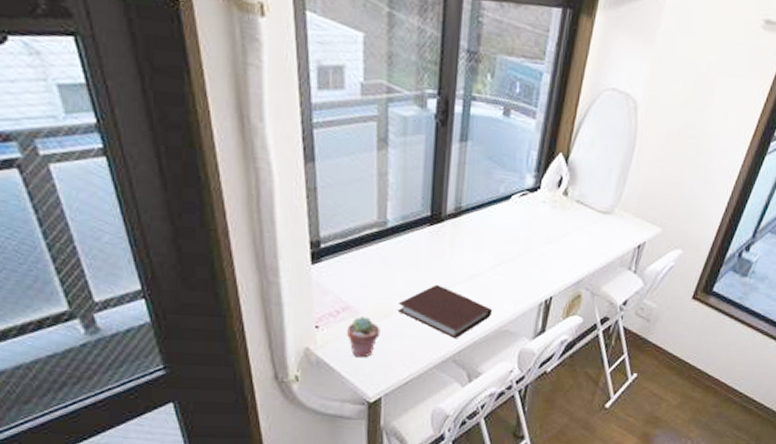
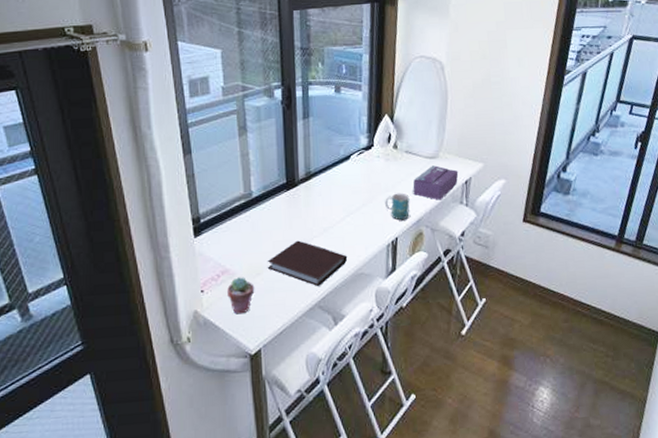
mug: none [544,247,573,279] -> present [385,193,410,221]
tissue box: none [577,222,633,263] -> present [413,165,459,200]

